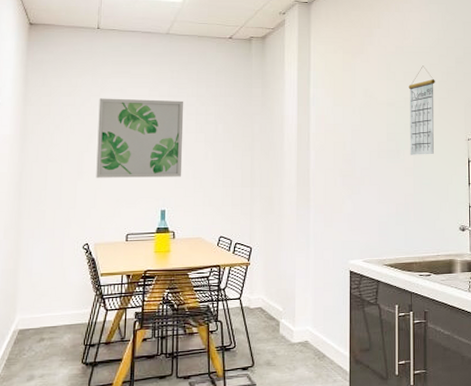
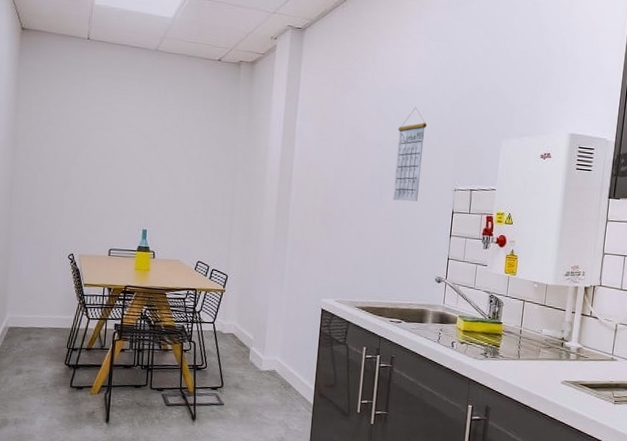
wall art: present [96,98,184,178] -> none [82,111,170,199]

